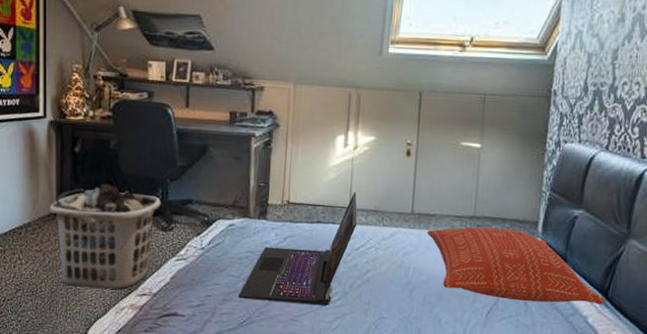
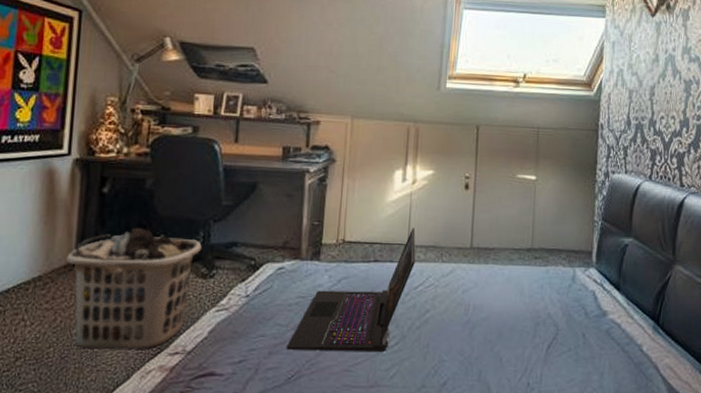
pillow: present [426,227,605,305] -> none [486,259,657,334]

